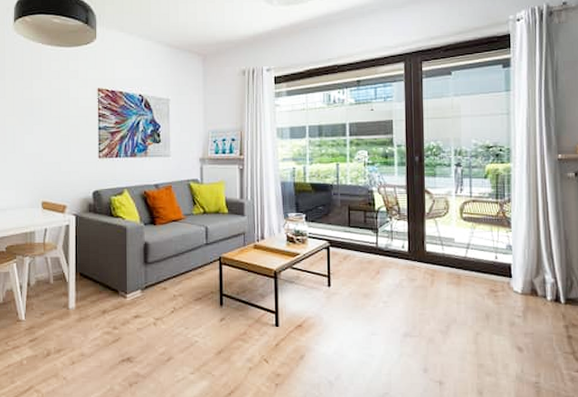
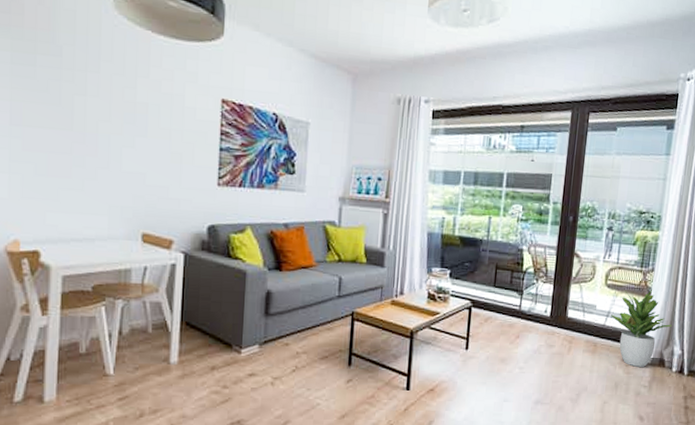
potted plant: none [470,219,540,297] -> present [610,289,673,367]

